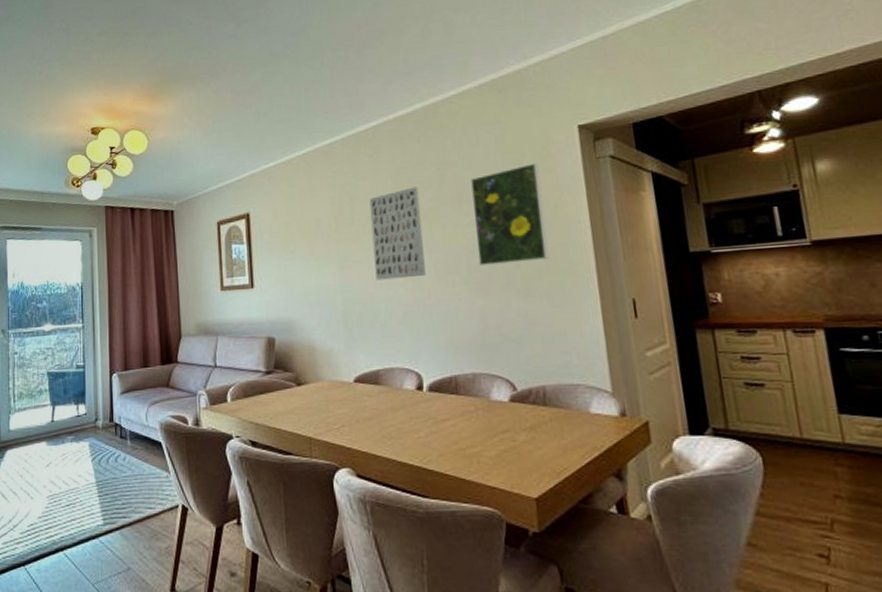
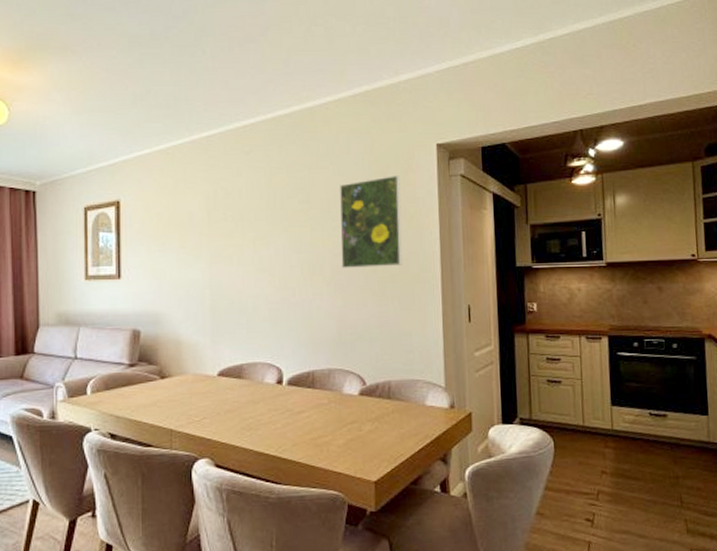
wall art: present [369,187,426,281] -> none [243,188,293,277]

